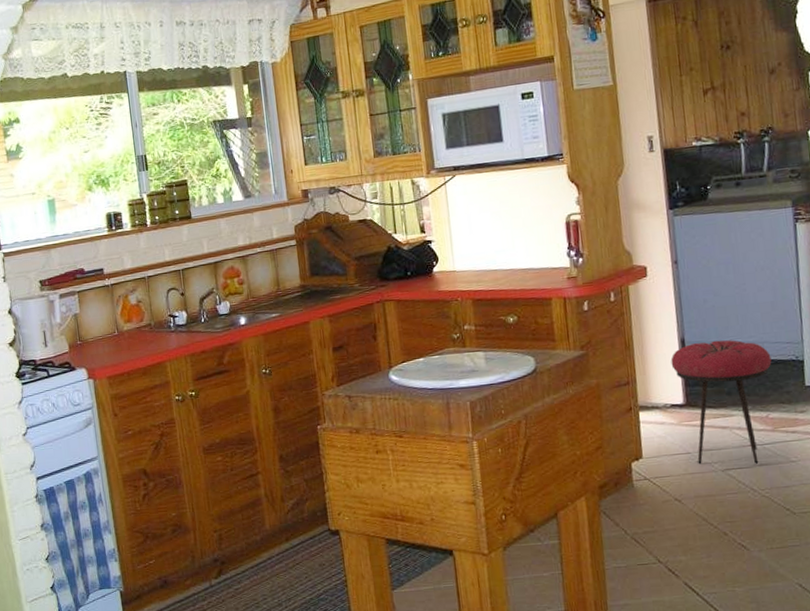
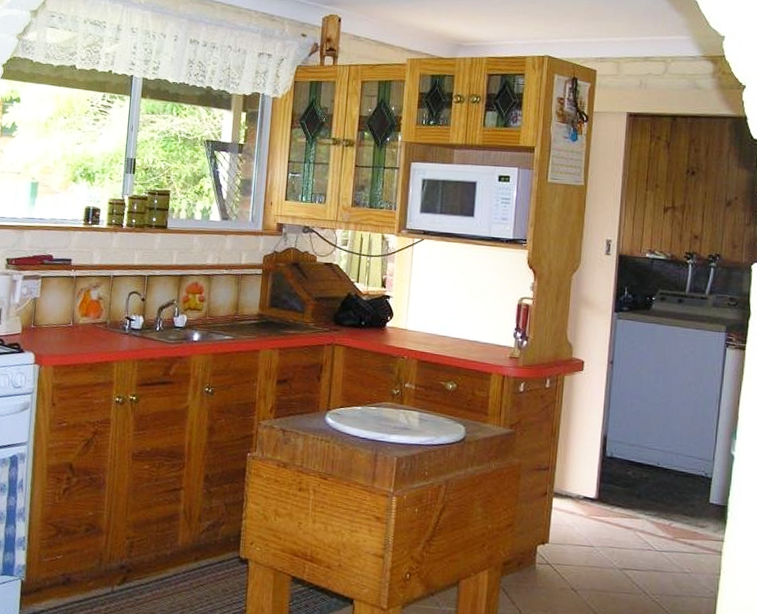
stool: present [670,340,772,465] -> none [590,442,683,569]

